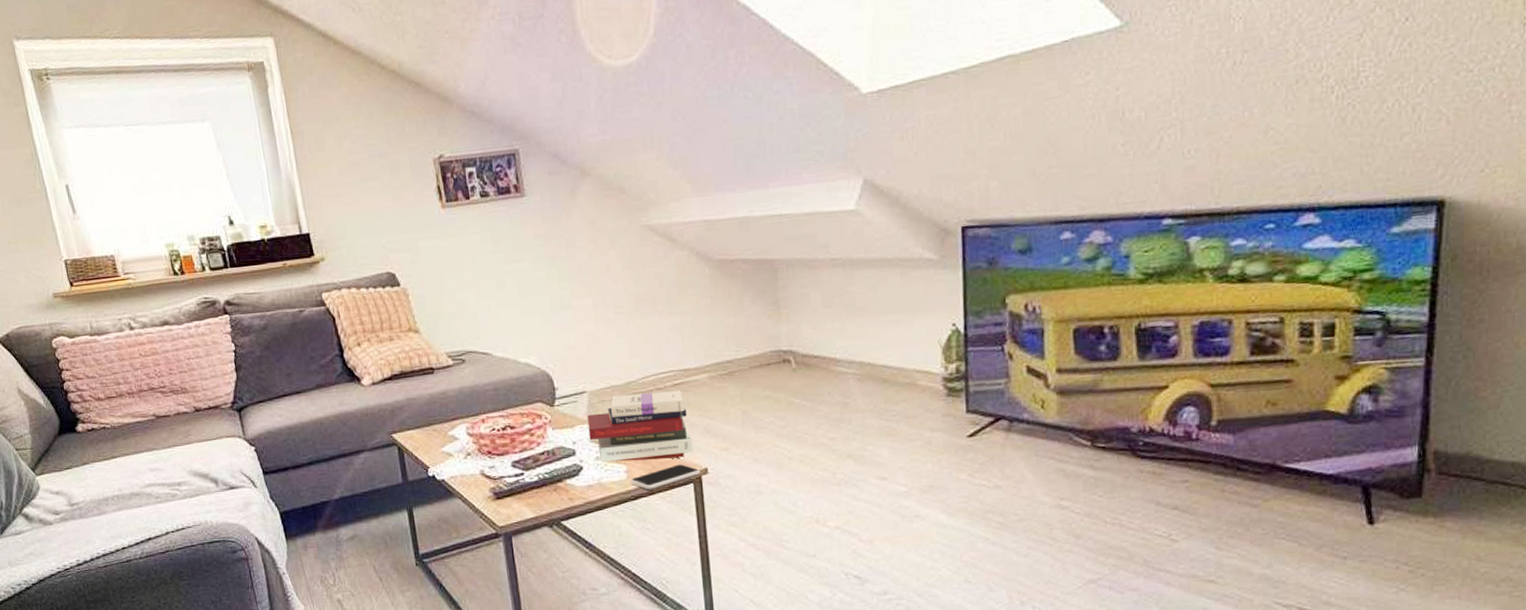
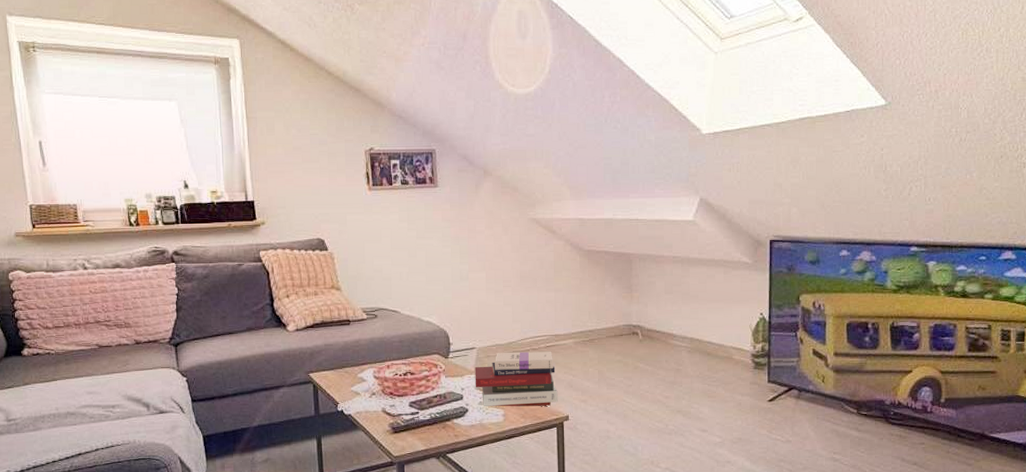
smartphone: present [630,464,700,490] -> none [505,411,563,431]

